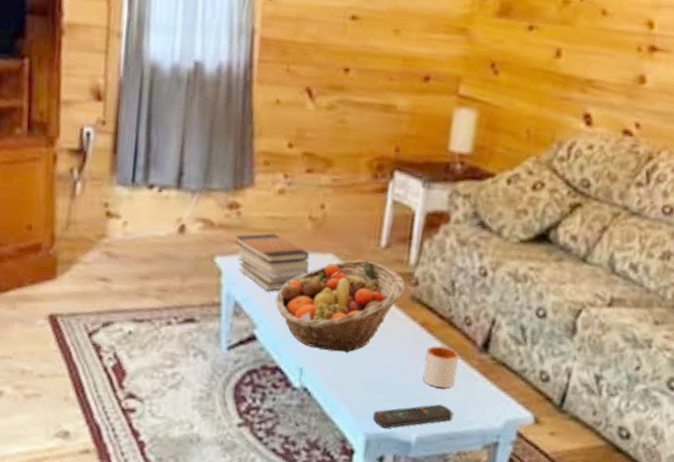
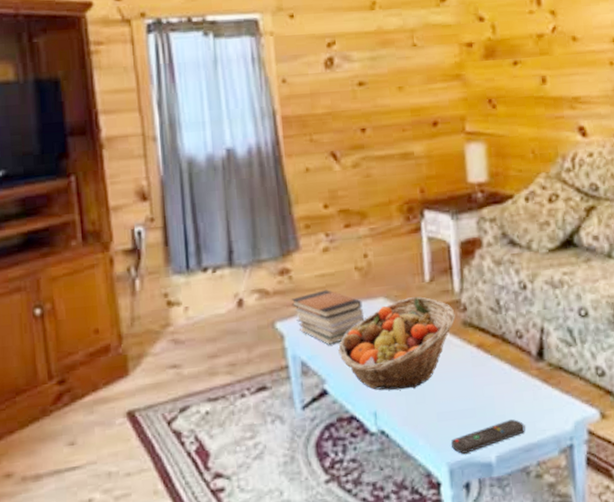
mug: present [422,346,458,389] -> none [487,362,520,404]

